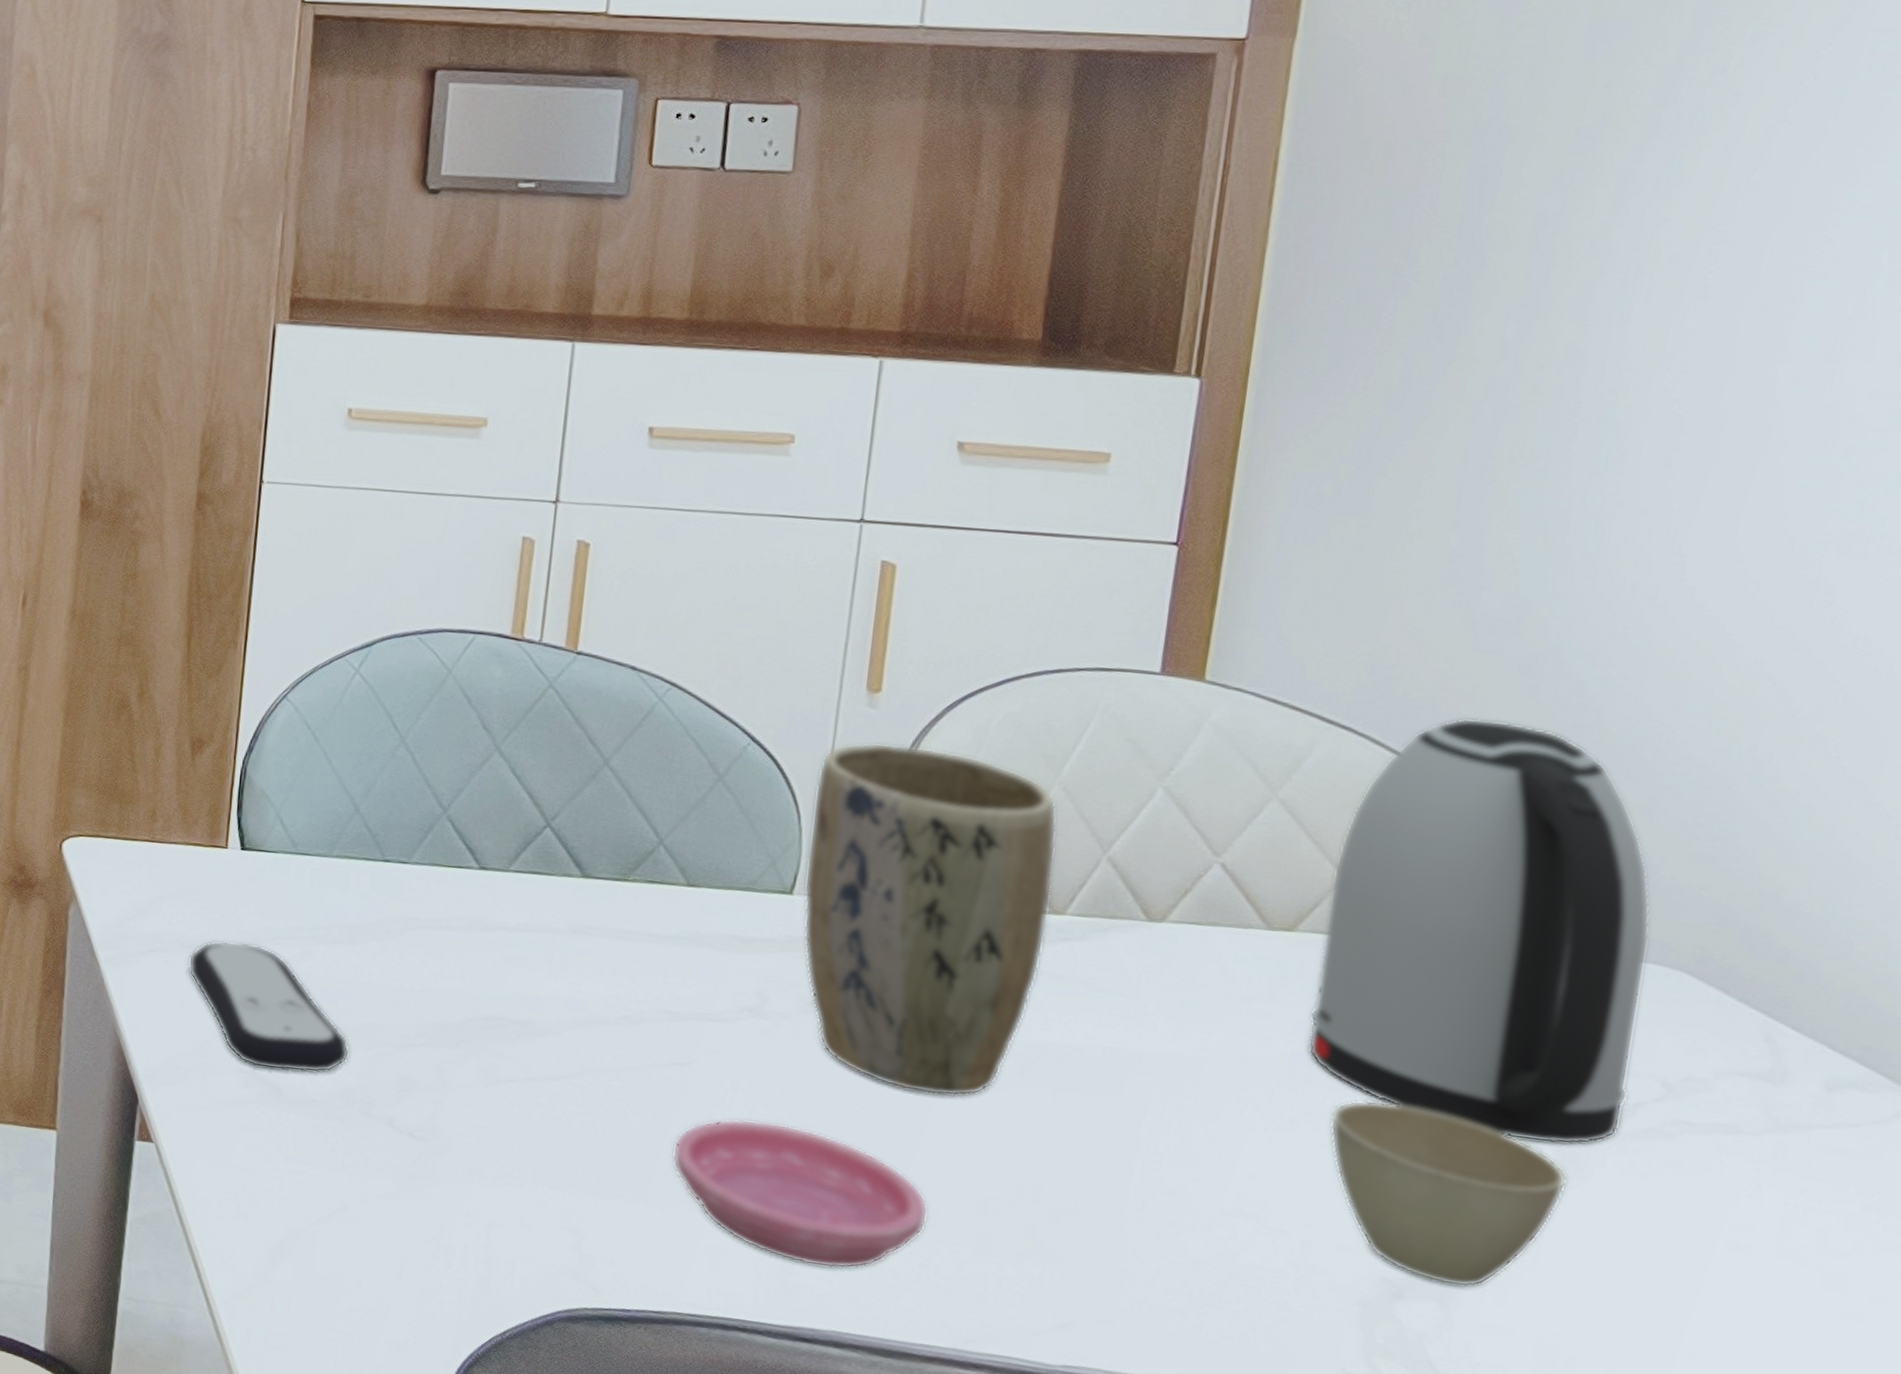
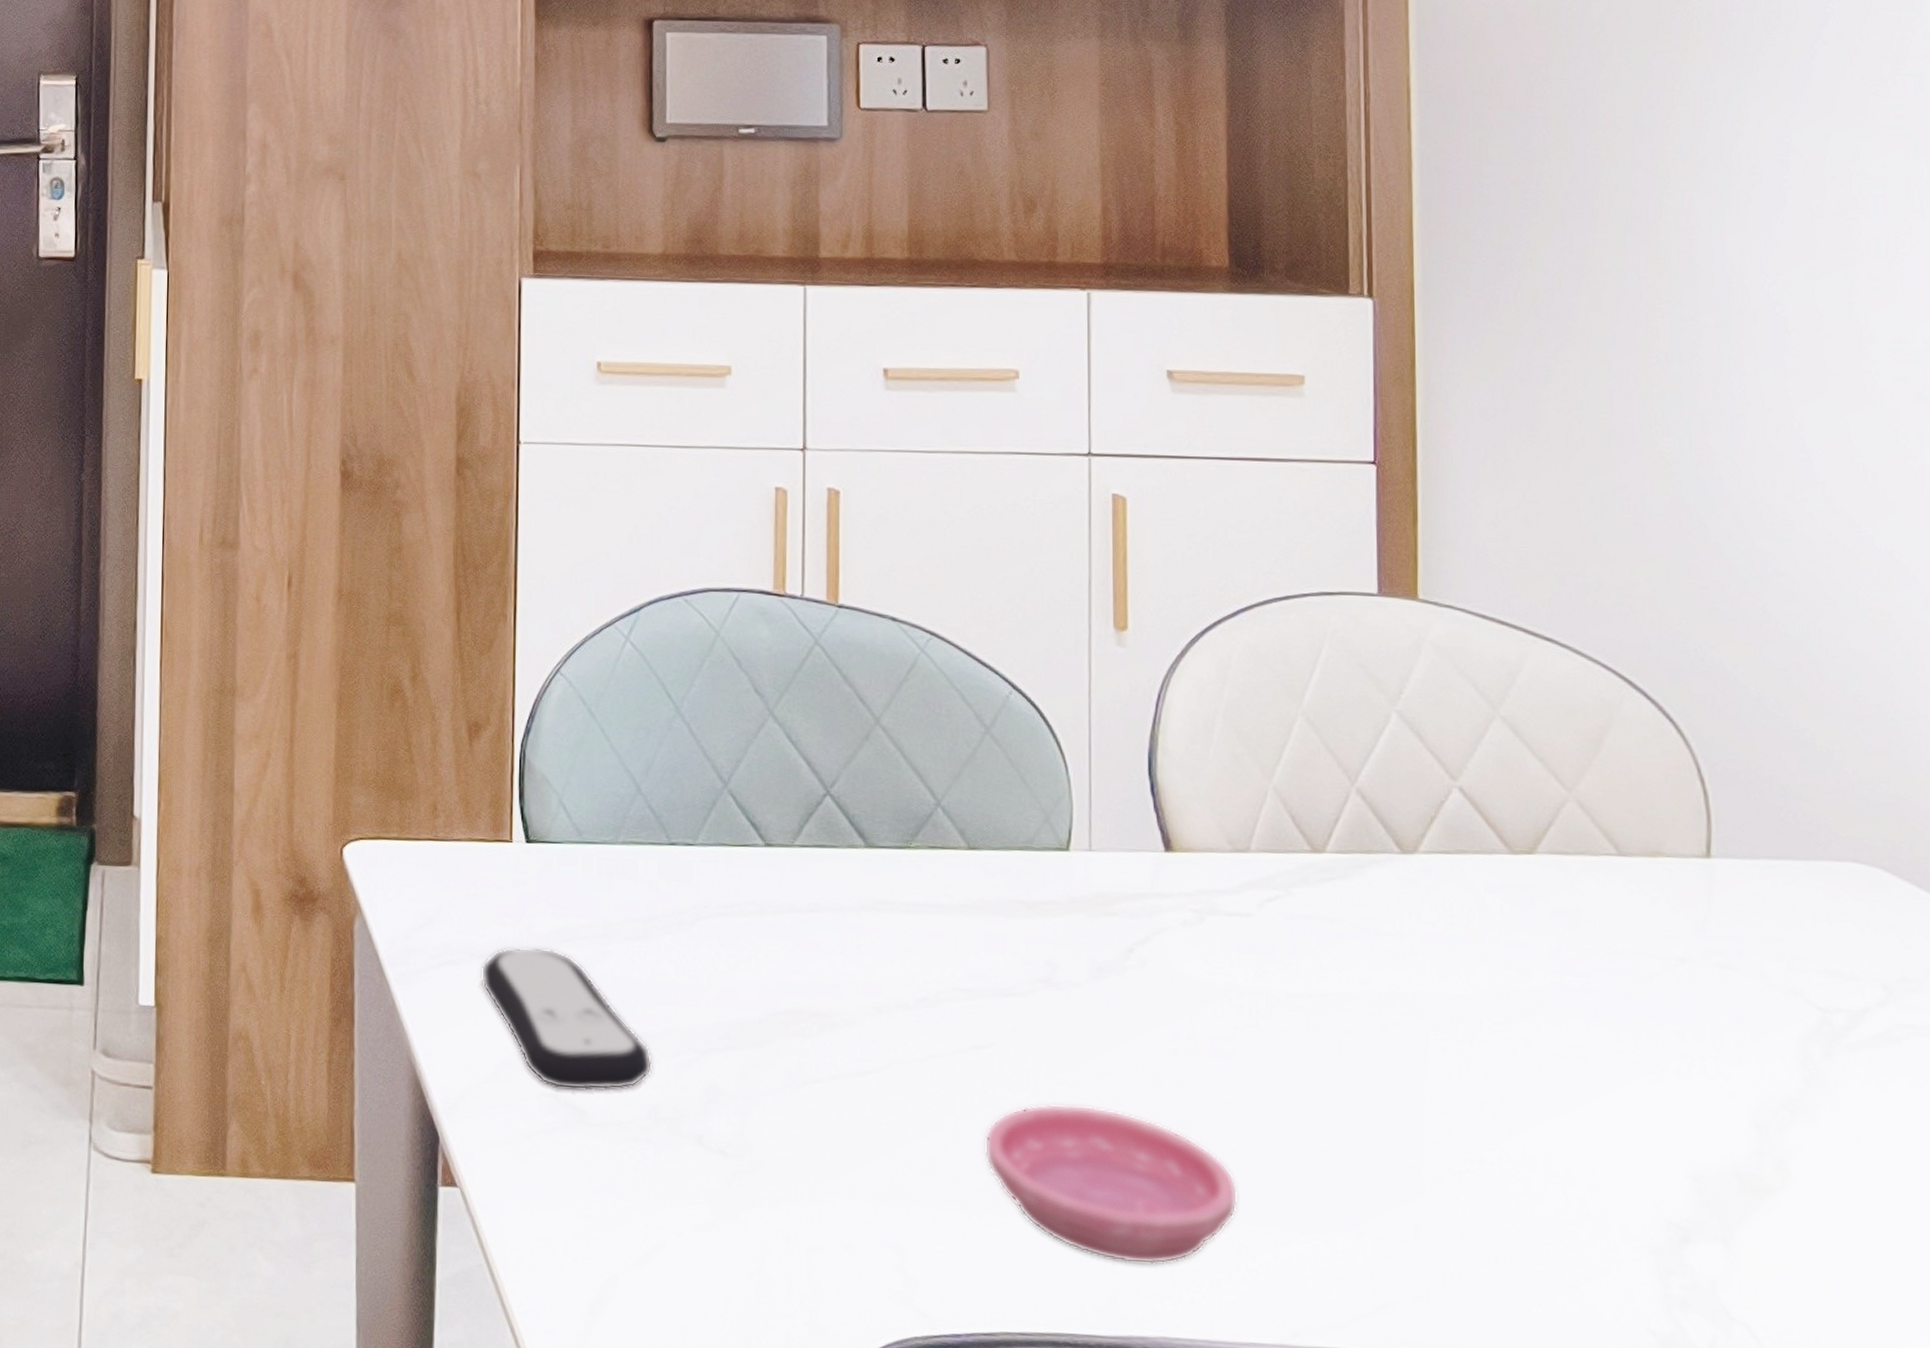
plant pot: present [803,742,1057,1097] -> none [1078,683,1310,1060]
kettle: present [1308,718,1651,1145] -> none [1560,623,1854,1060]
cup: present [1330,1099,1568,1288] -> none [1596,1026,1817,1224]

